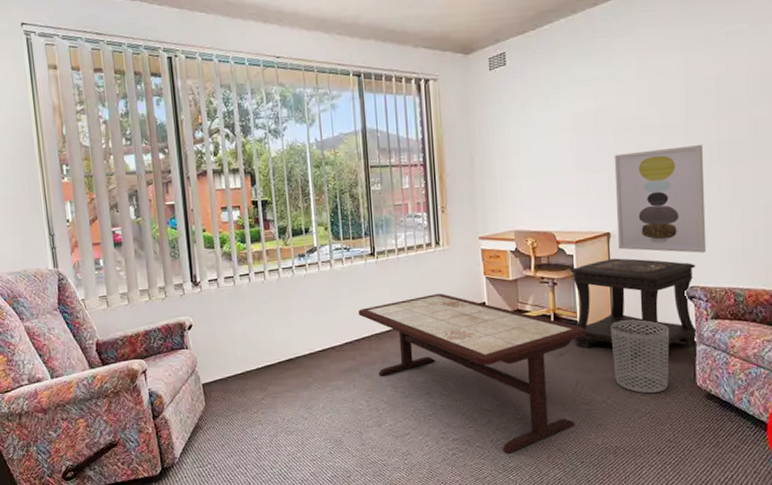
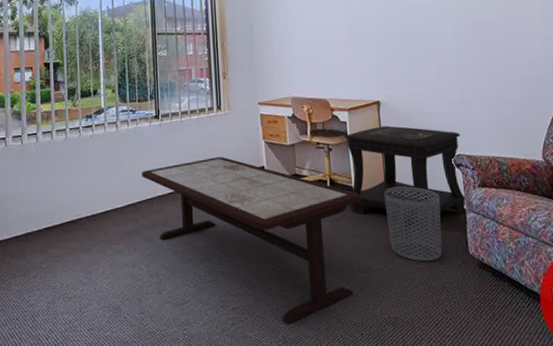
wall art: present [614,145,707,253] -> none [380,23,470,123]

